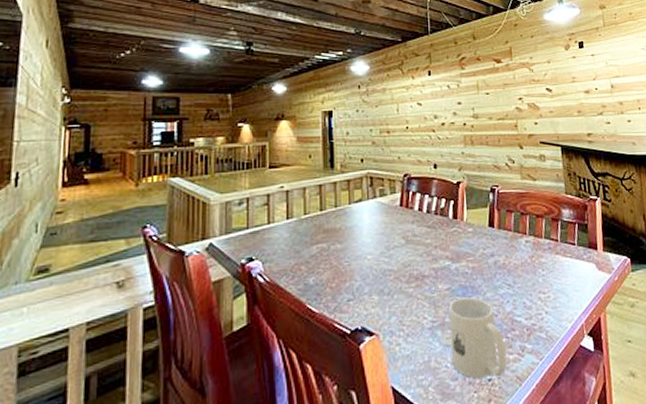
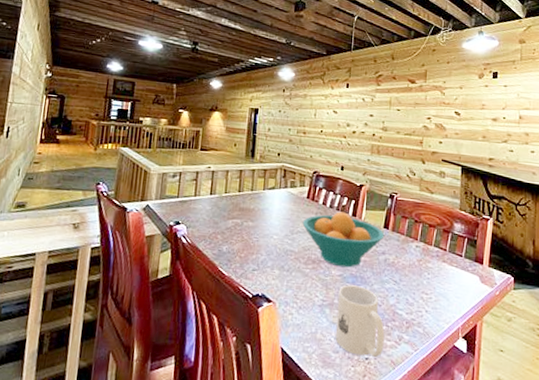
fruit bowl: none [398,215,491,280] -> present [302,211,385,268]

